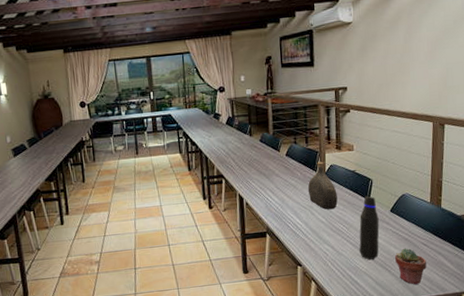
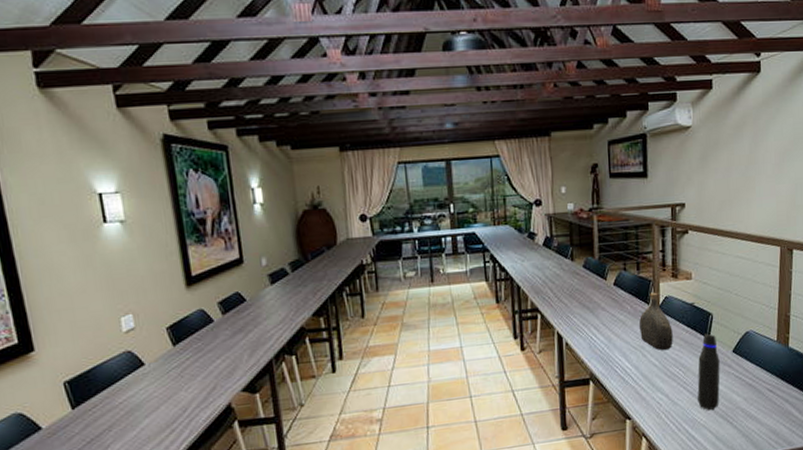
potted succulent: present [395,248,426,286] -> none [738,395,772,440]

